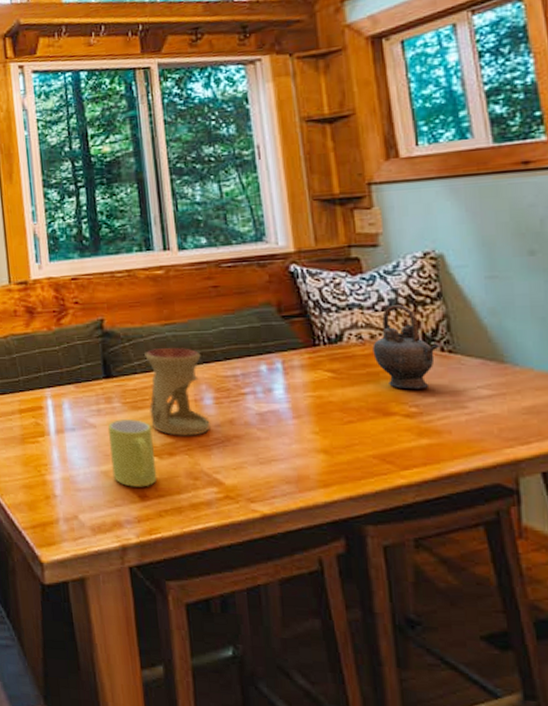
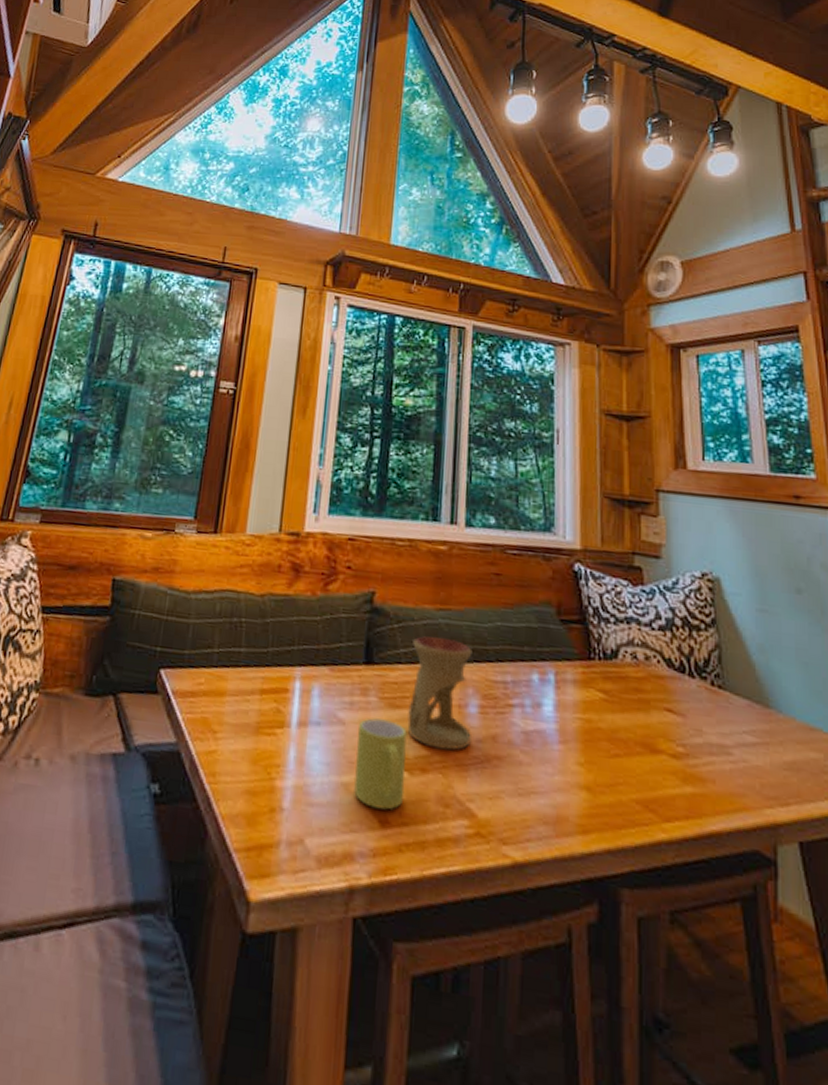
teapot: present [372,305,439,390] -> none [646,625,710,727]

